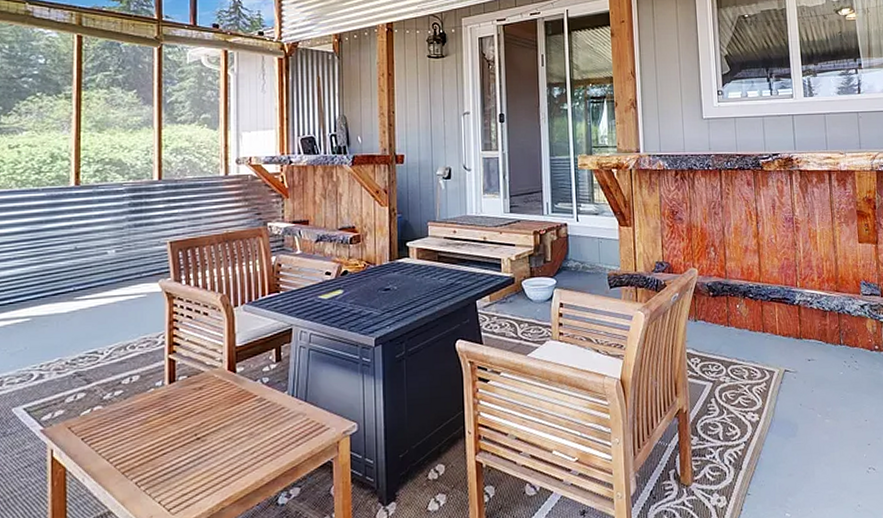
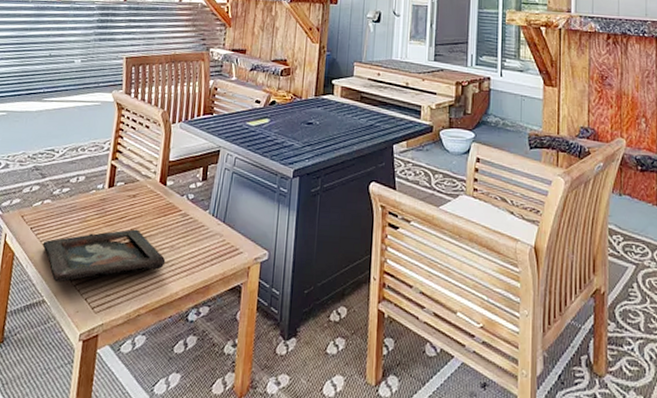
decorative tray: none [99,422,246,491] -> present [42,229,166,283]

